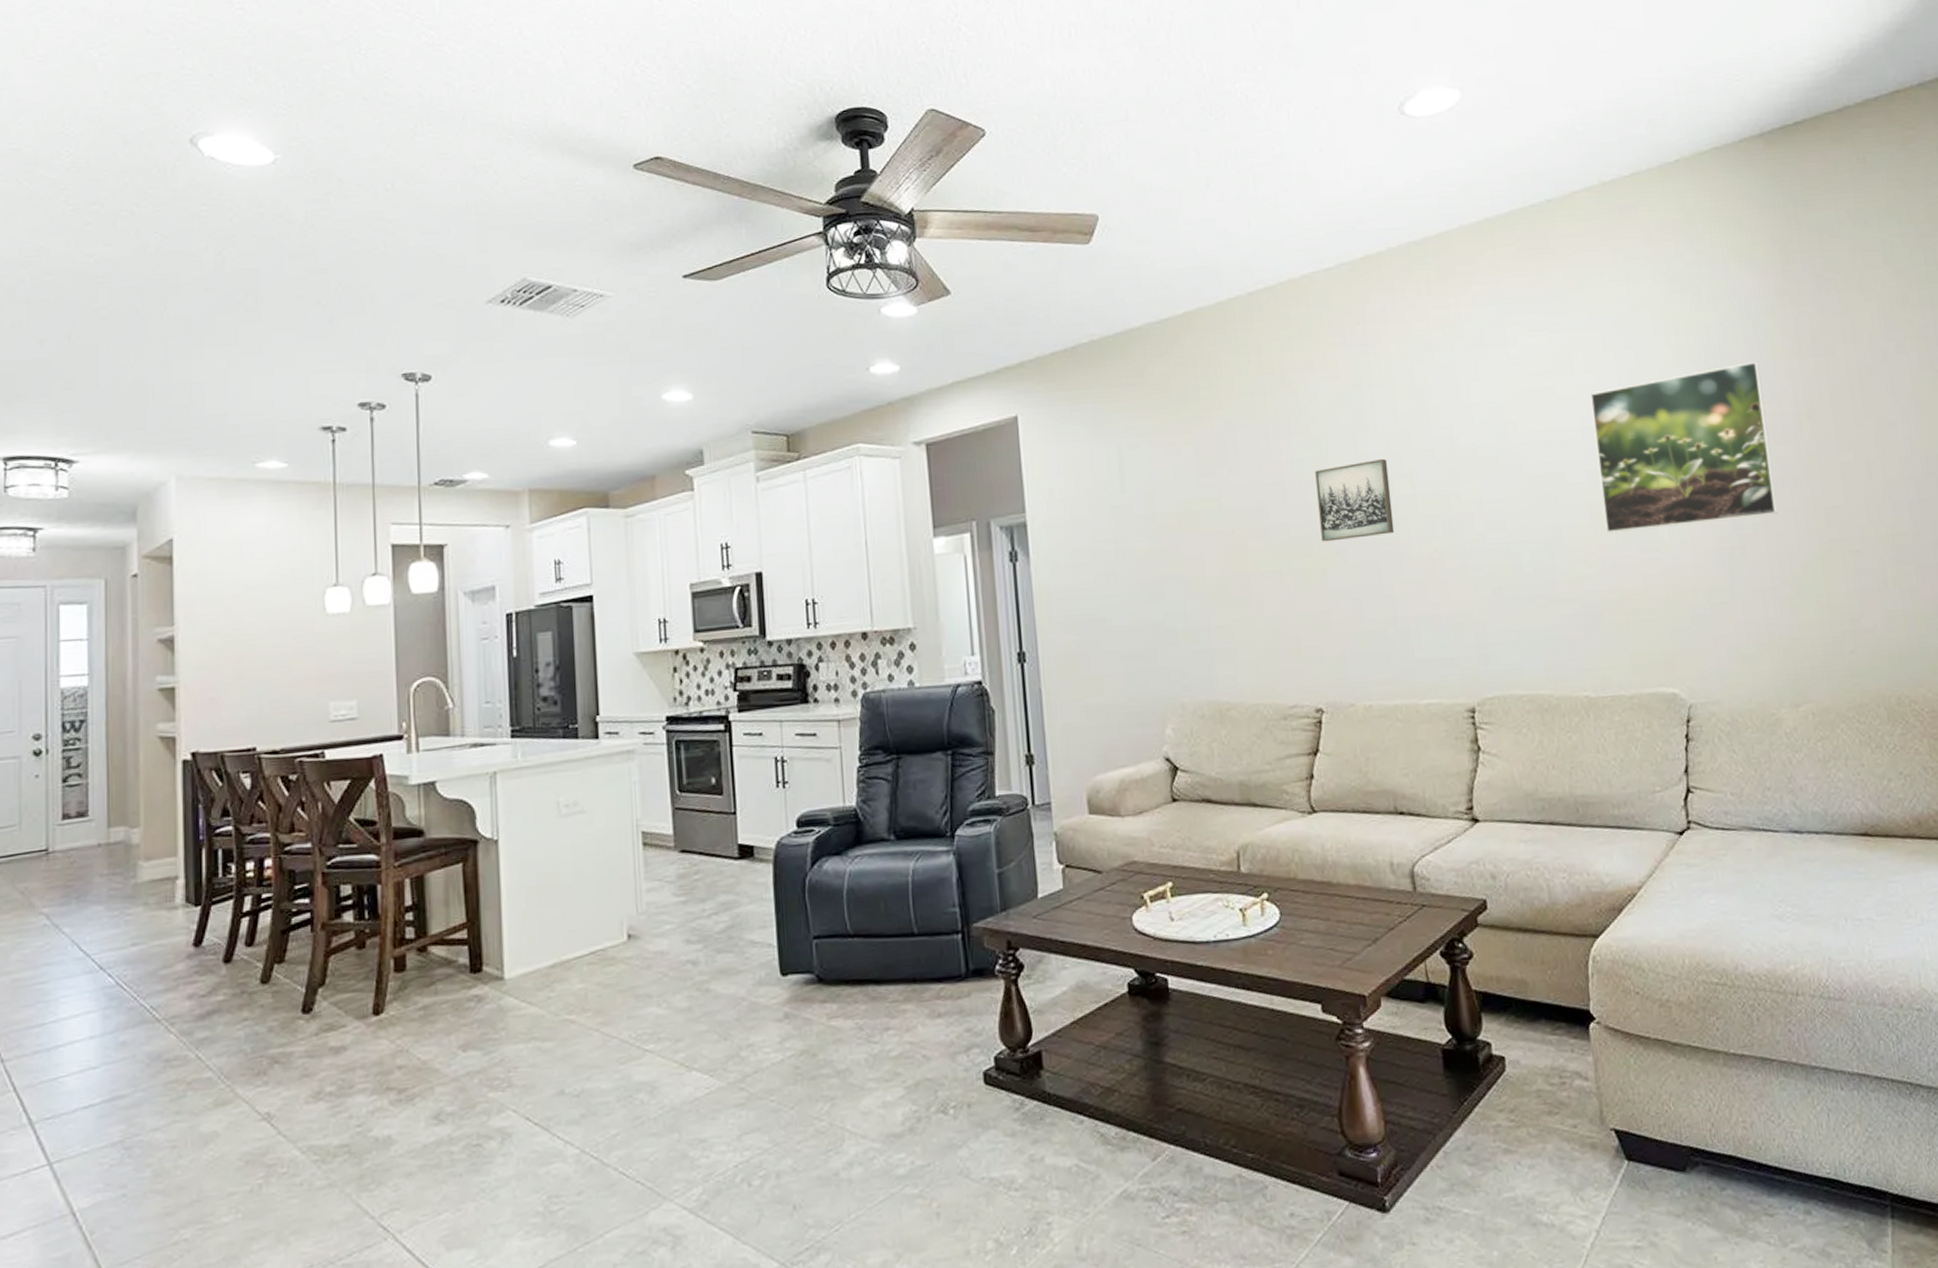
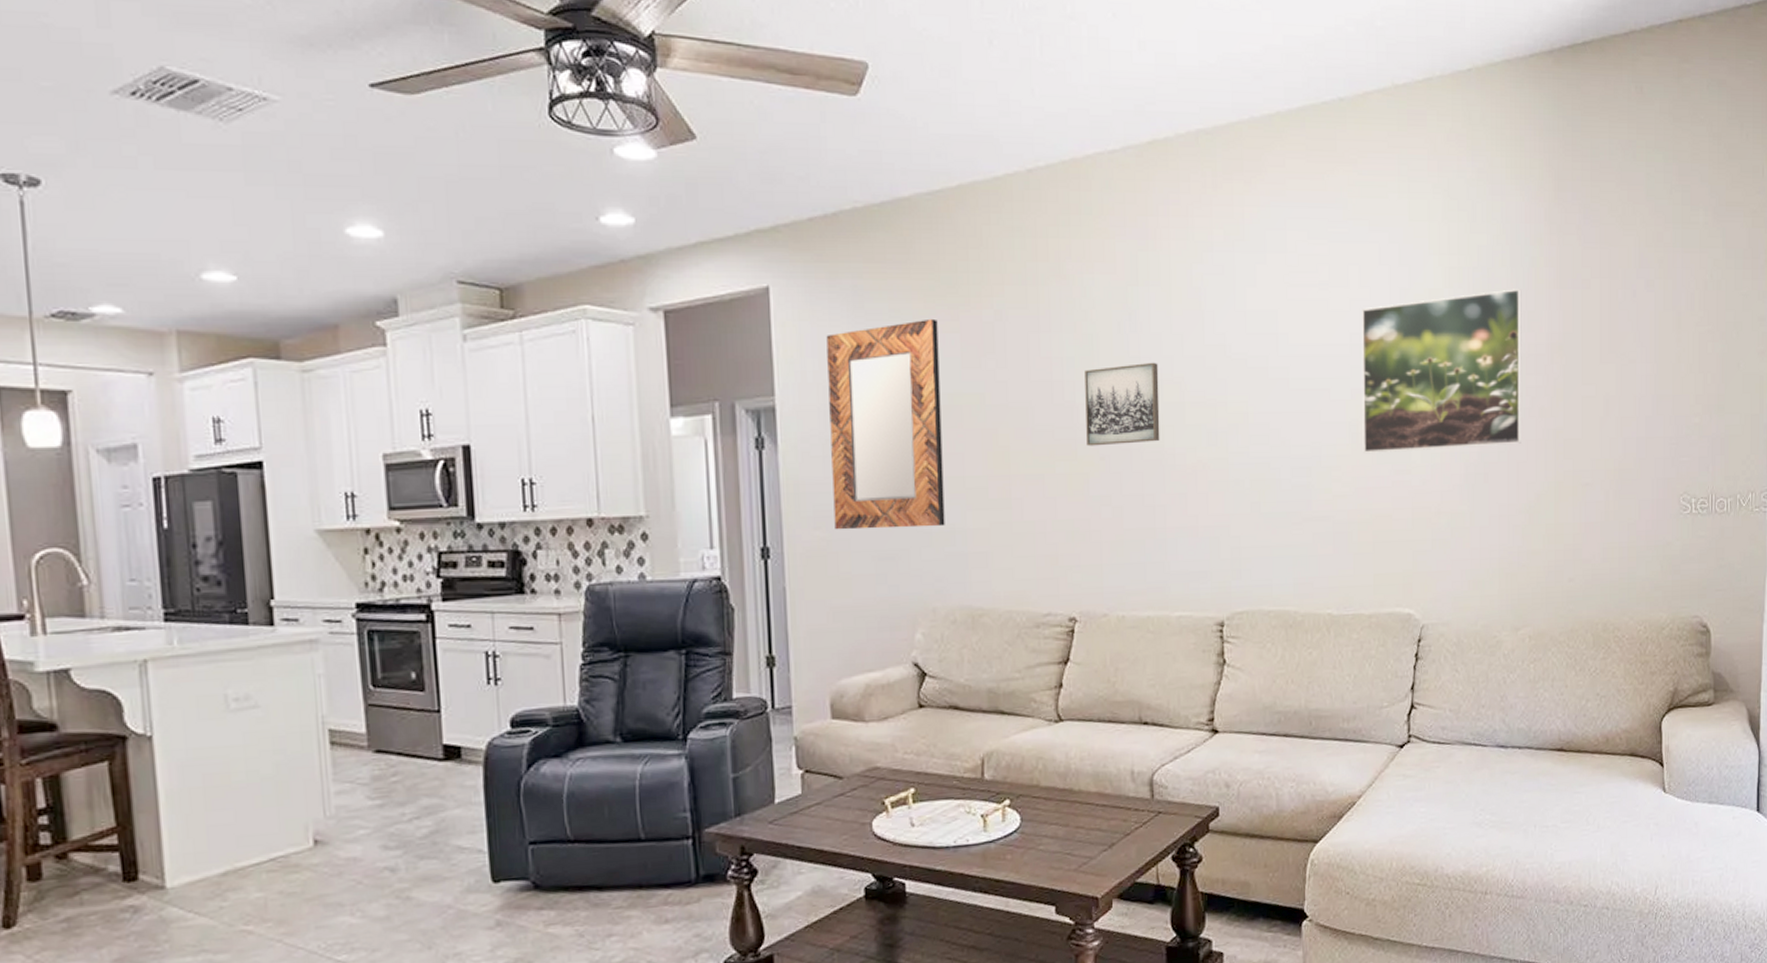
home mirror: none [1070,433,1189,633] -> present [826,318,945,530]

